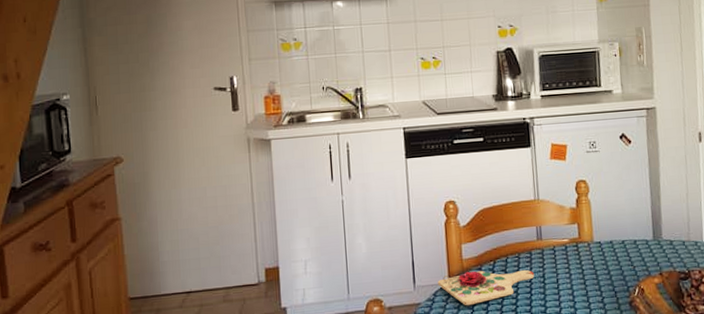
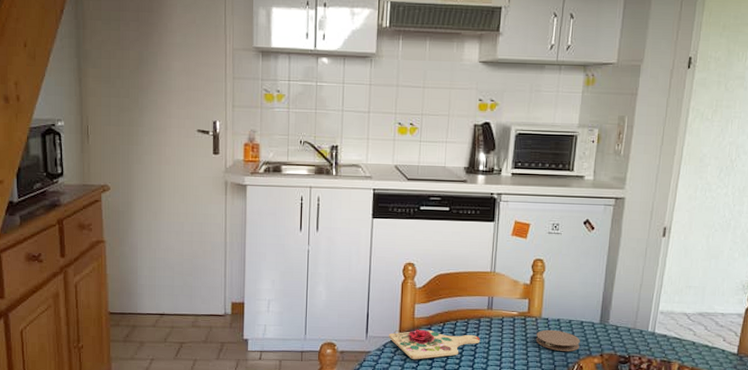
coaster: none [590,253,637,276] -> present [535,329,580,351]

